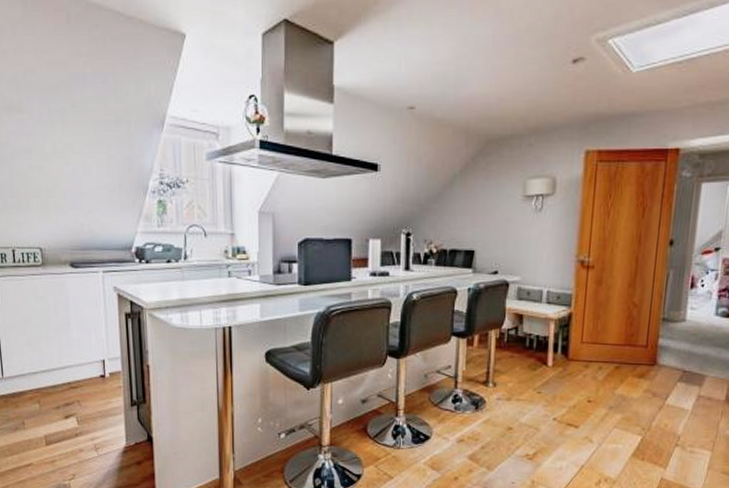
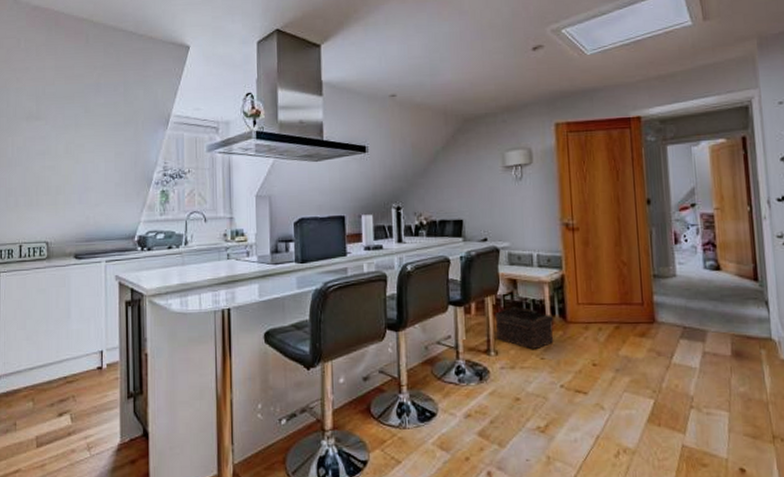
basket: none [496,341,556,383] -> present [494,306,554,349]

